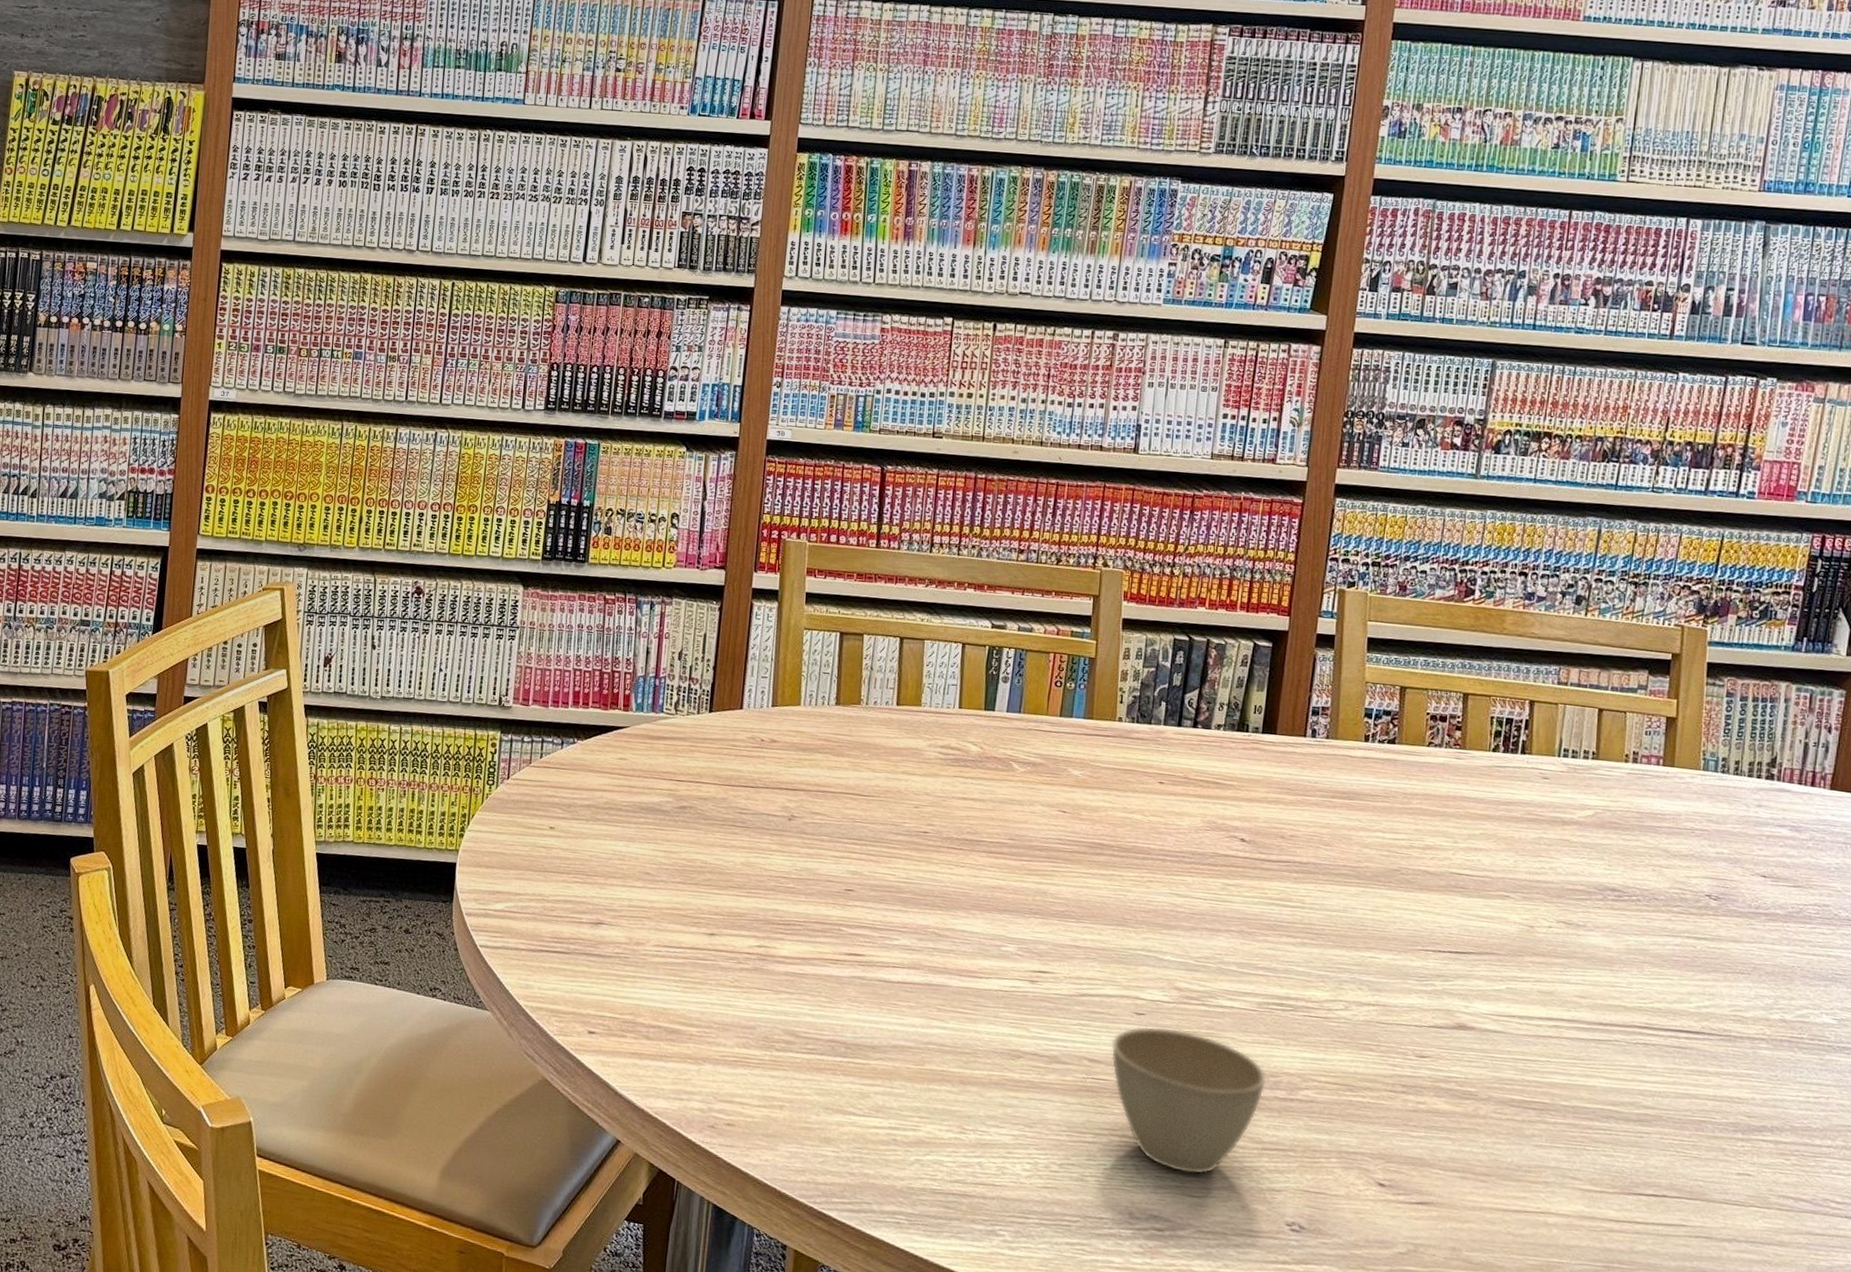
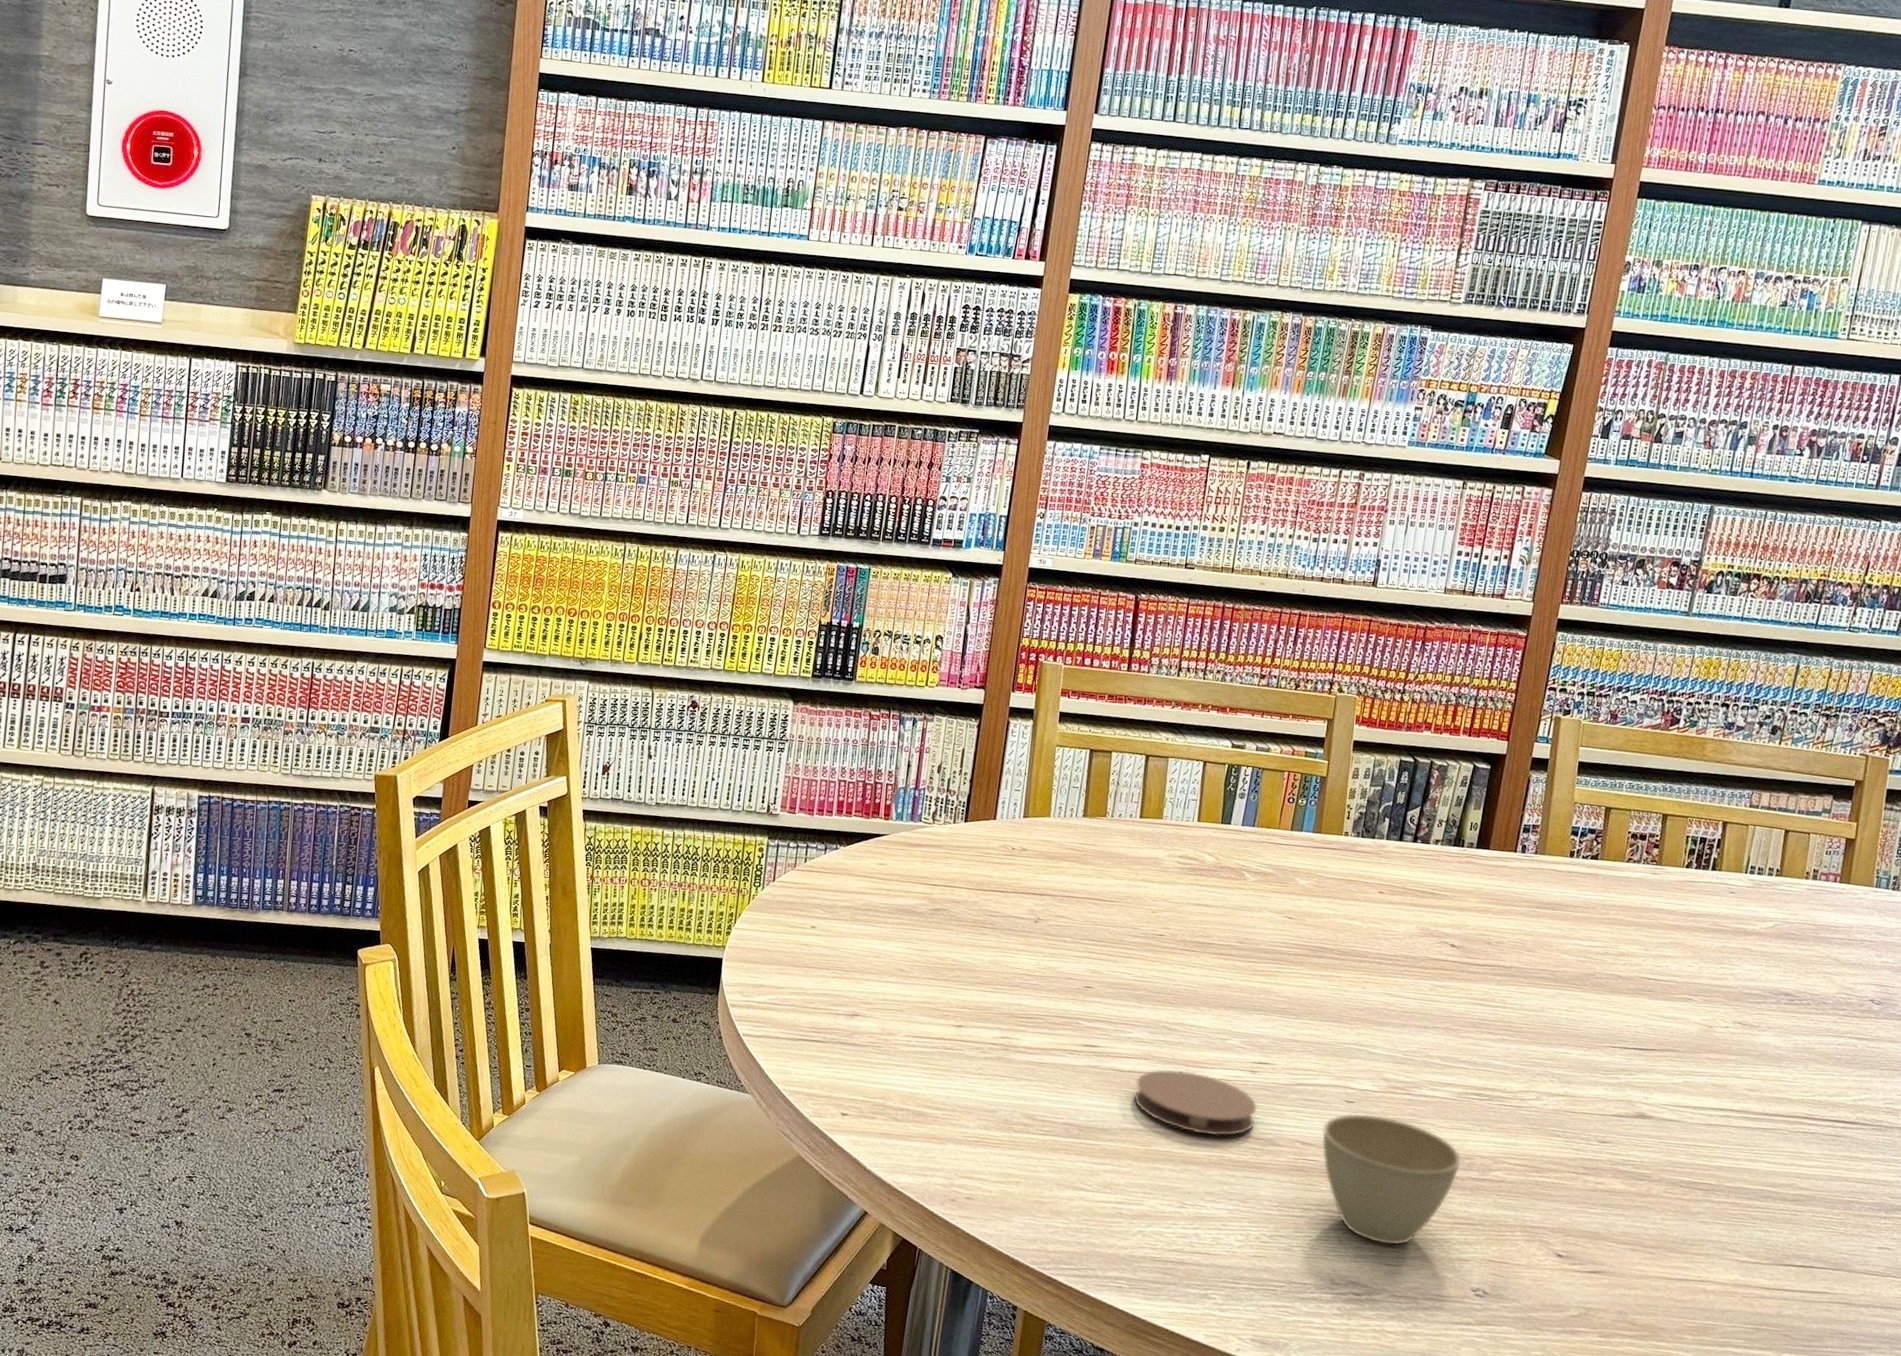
coaster: none [903,979,1039,1054] -> present [1133,1068,1258,1137]

